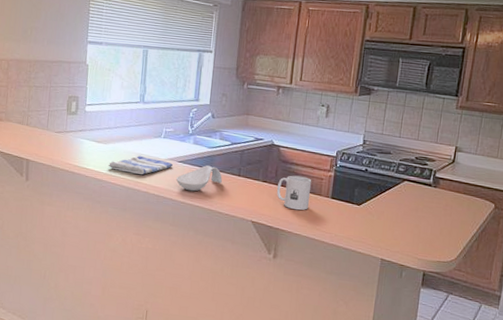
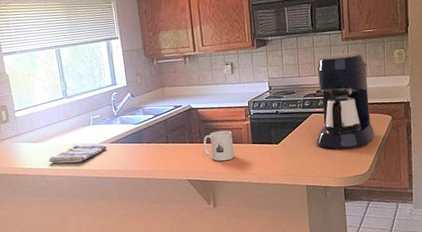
spoon rest: present [175,165,222,192] -> none [112,140,154,167]
coffee maker: none [402,121,479,231] -> present [316,53,375,149]

